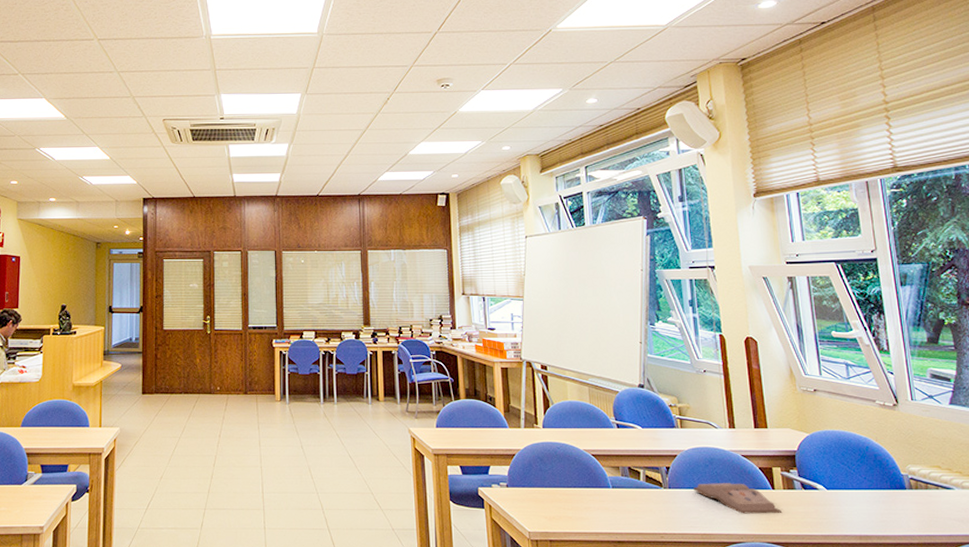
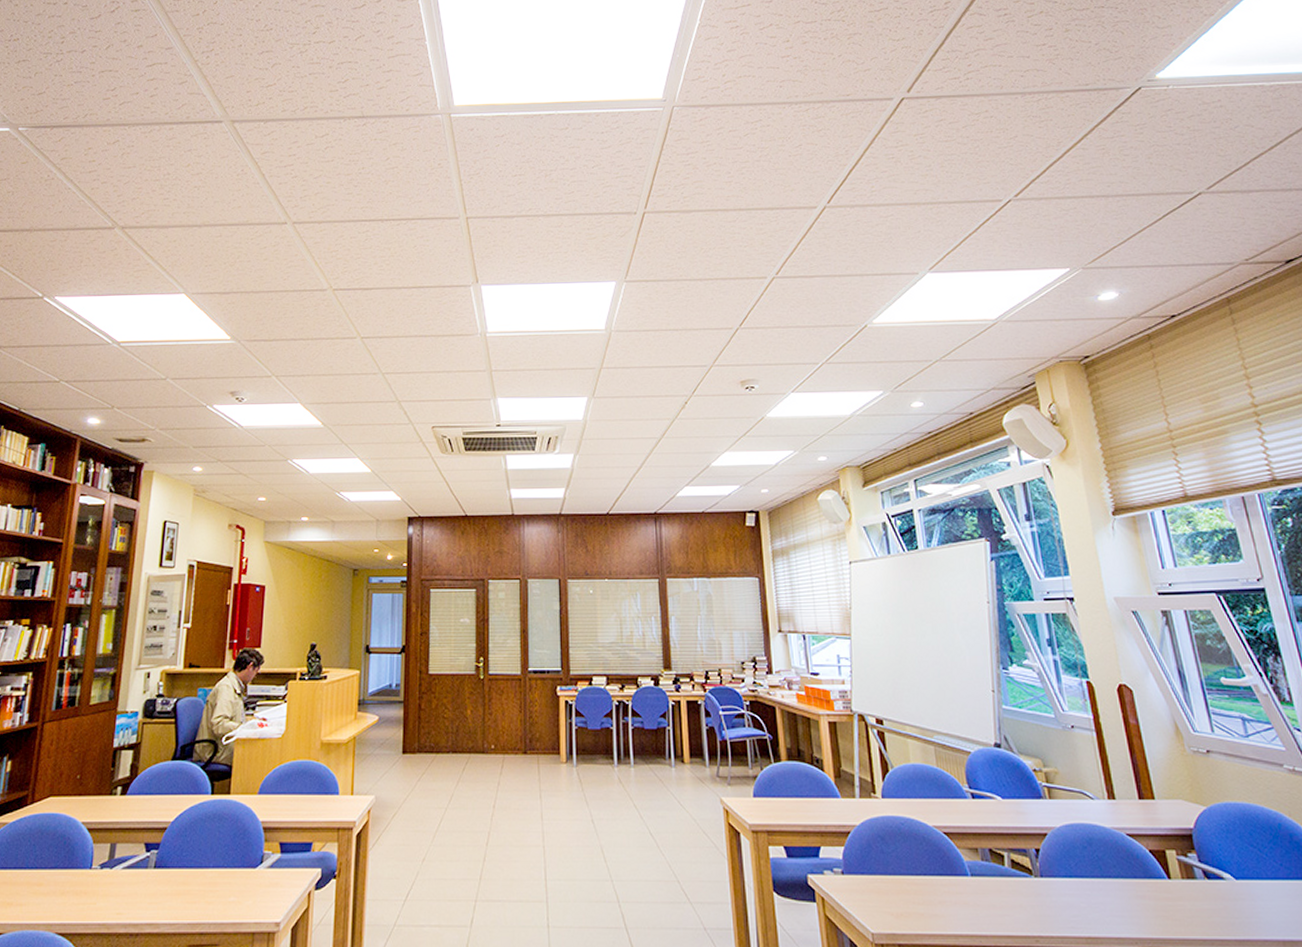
hardback book: present [694,483,781,514] -> none [1071,870,1182,911]

